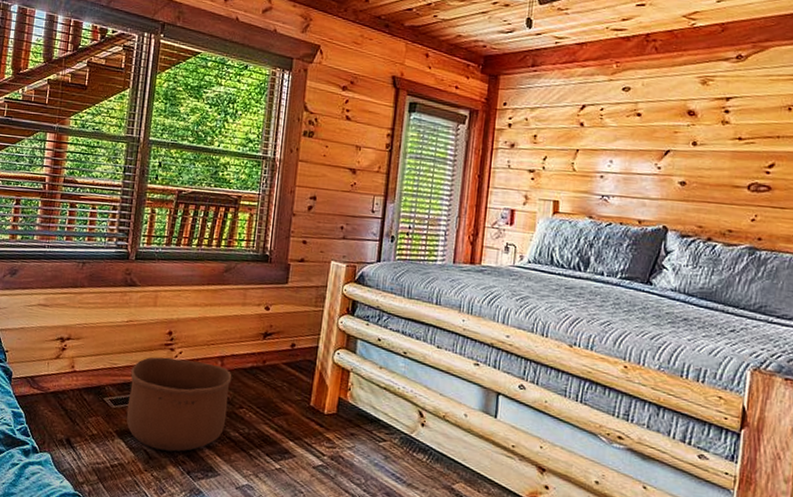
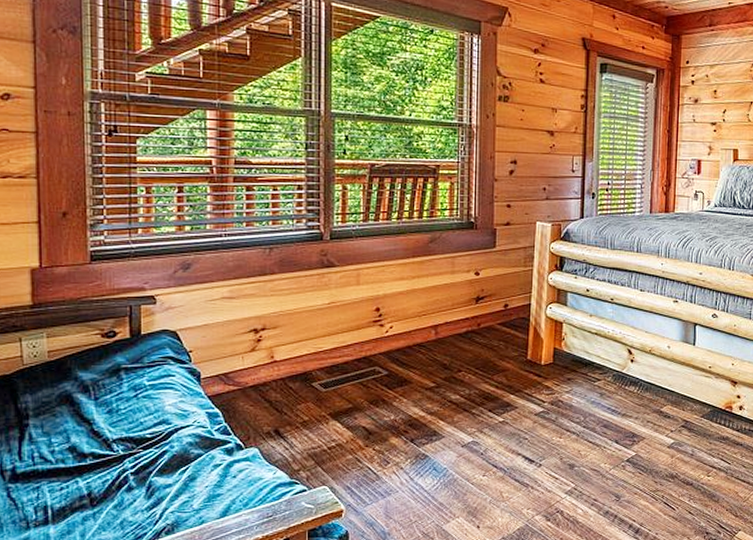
basket: present [126,357,232,452] -> none [339,334,448,424]

